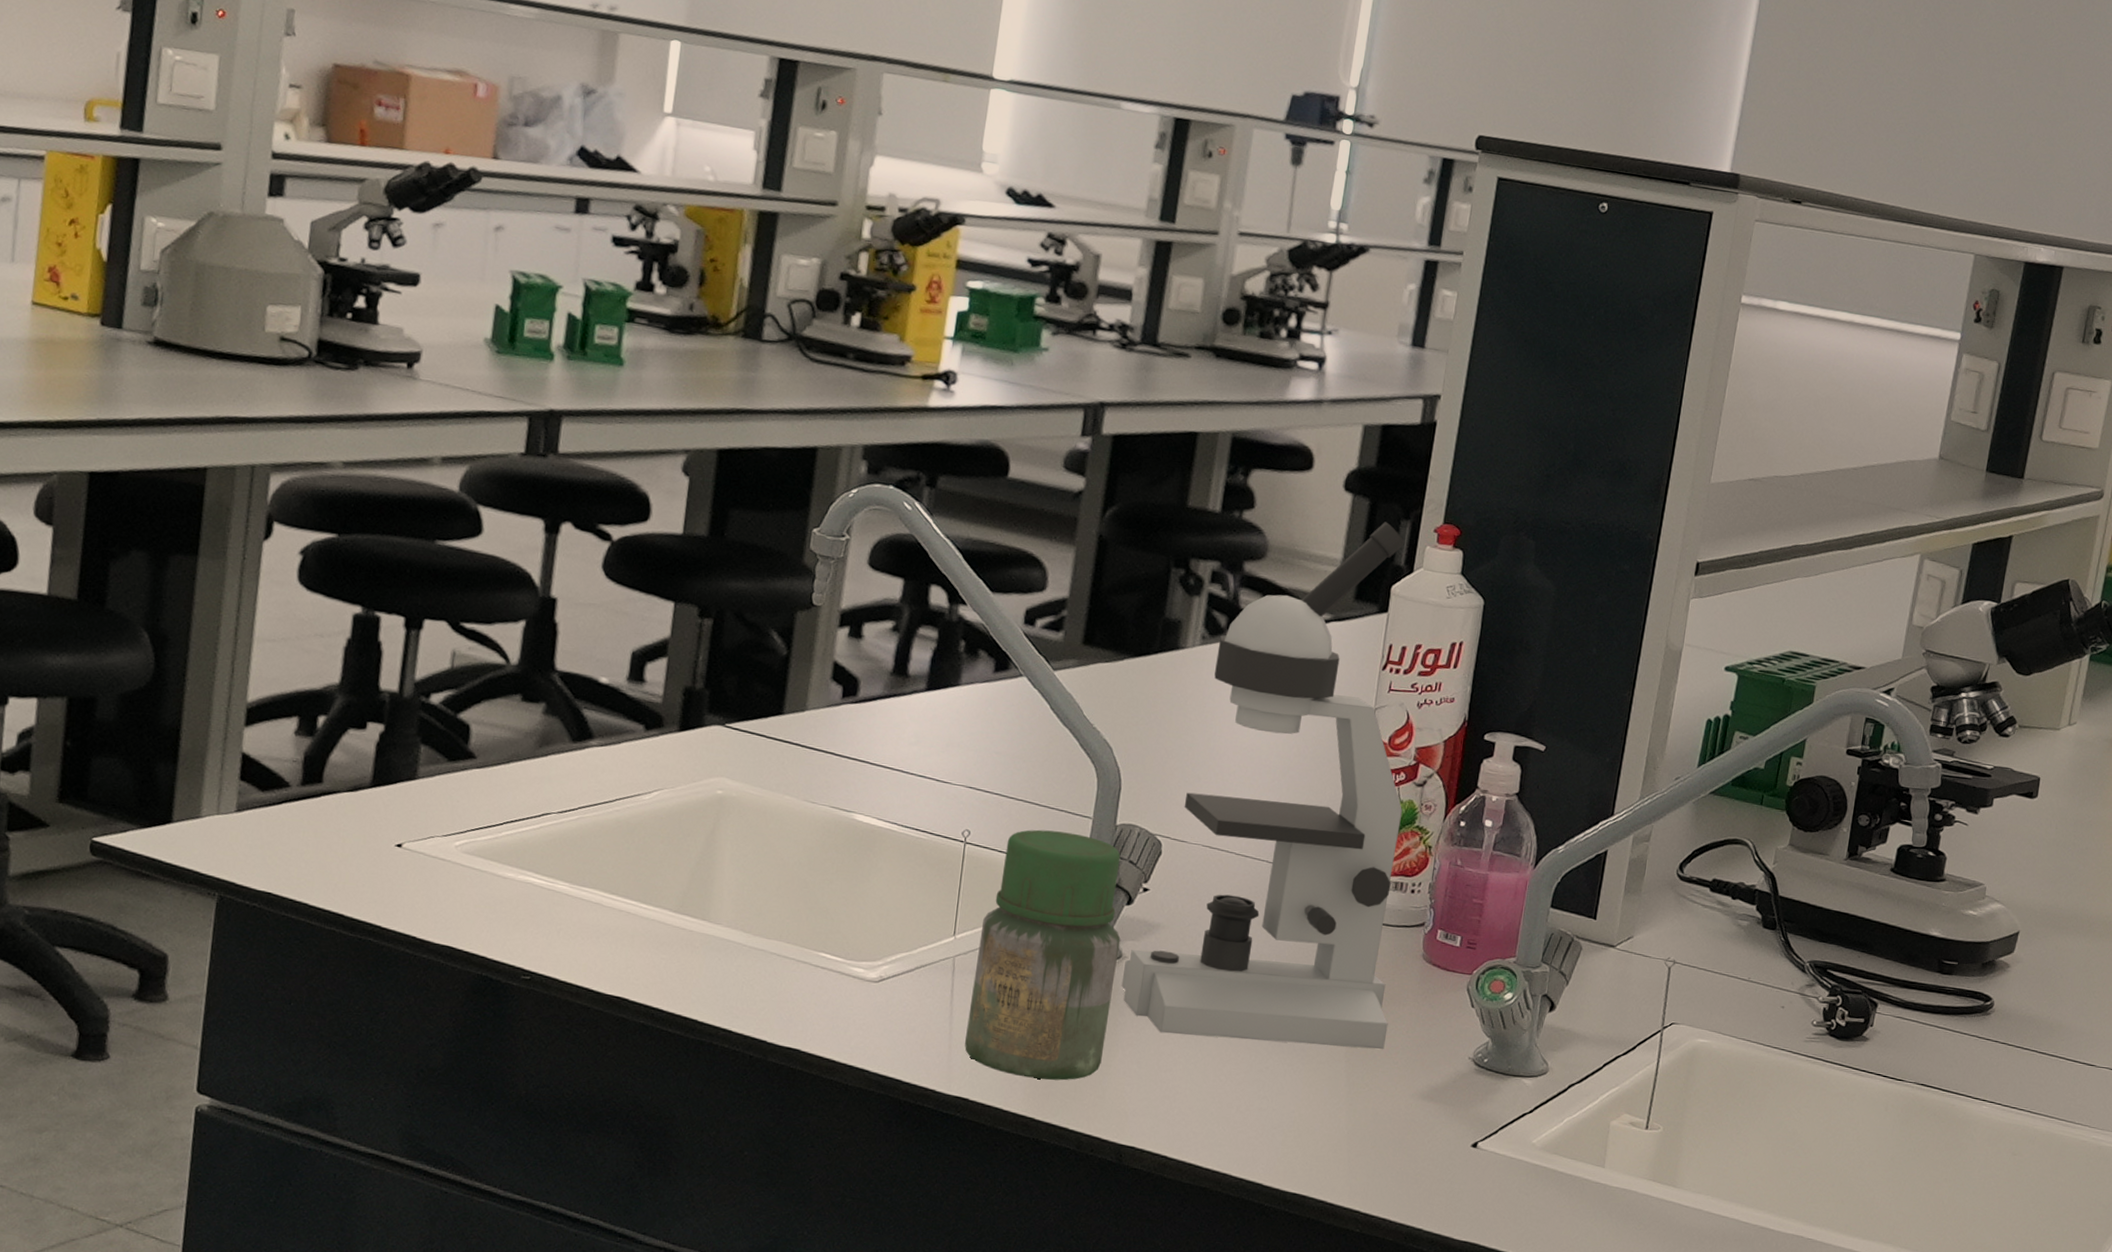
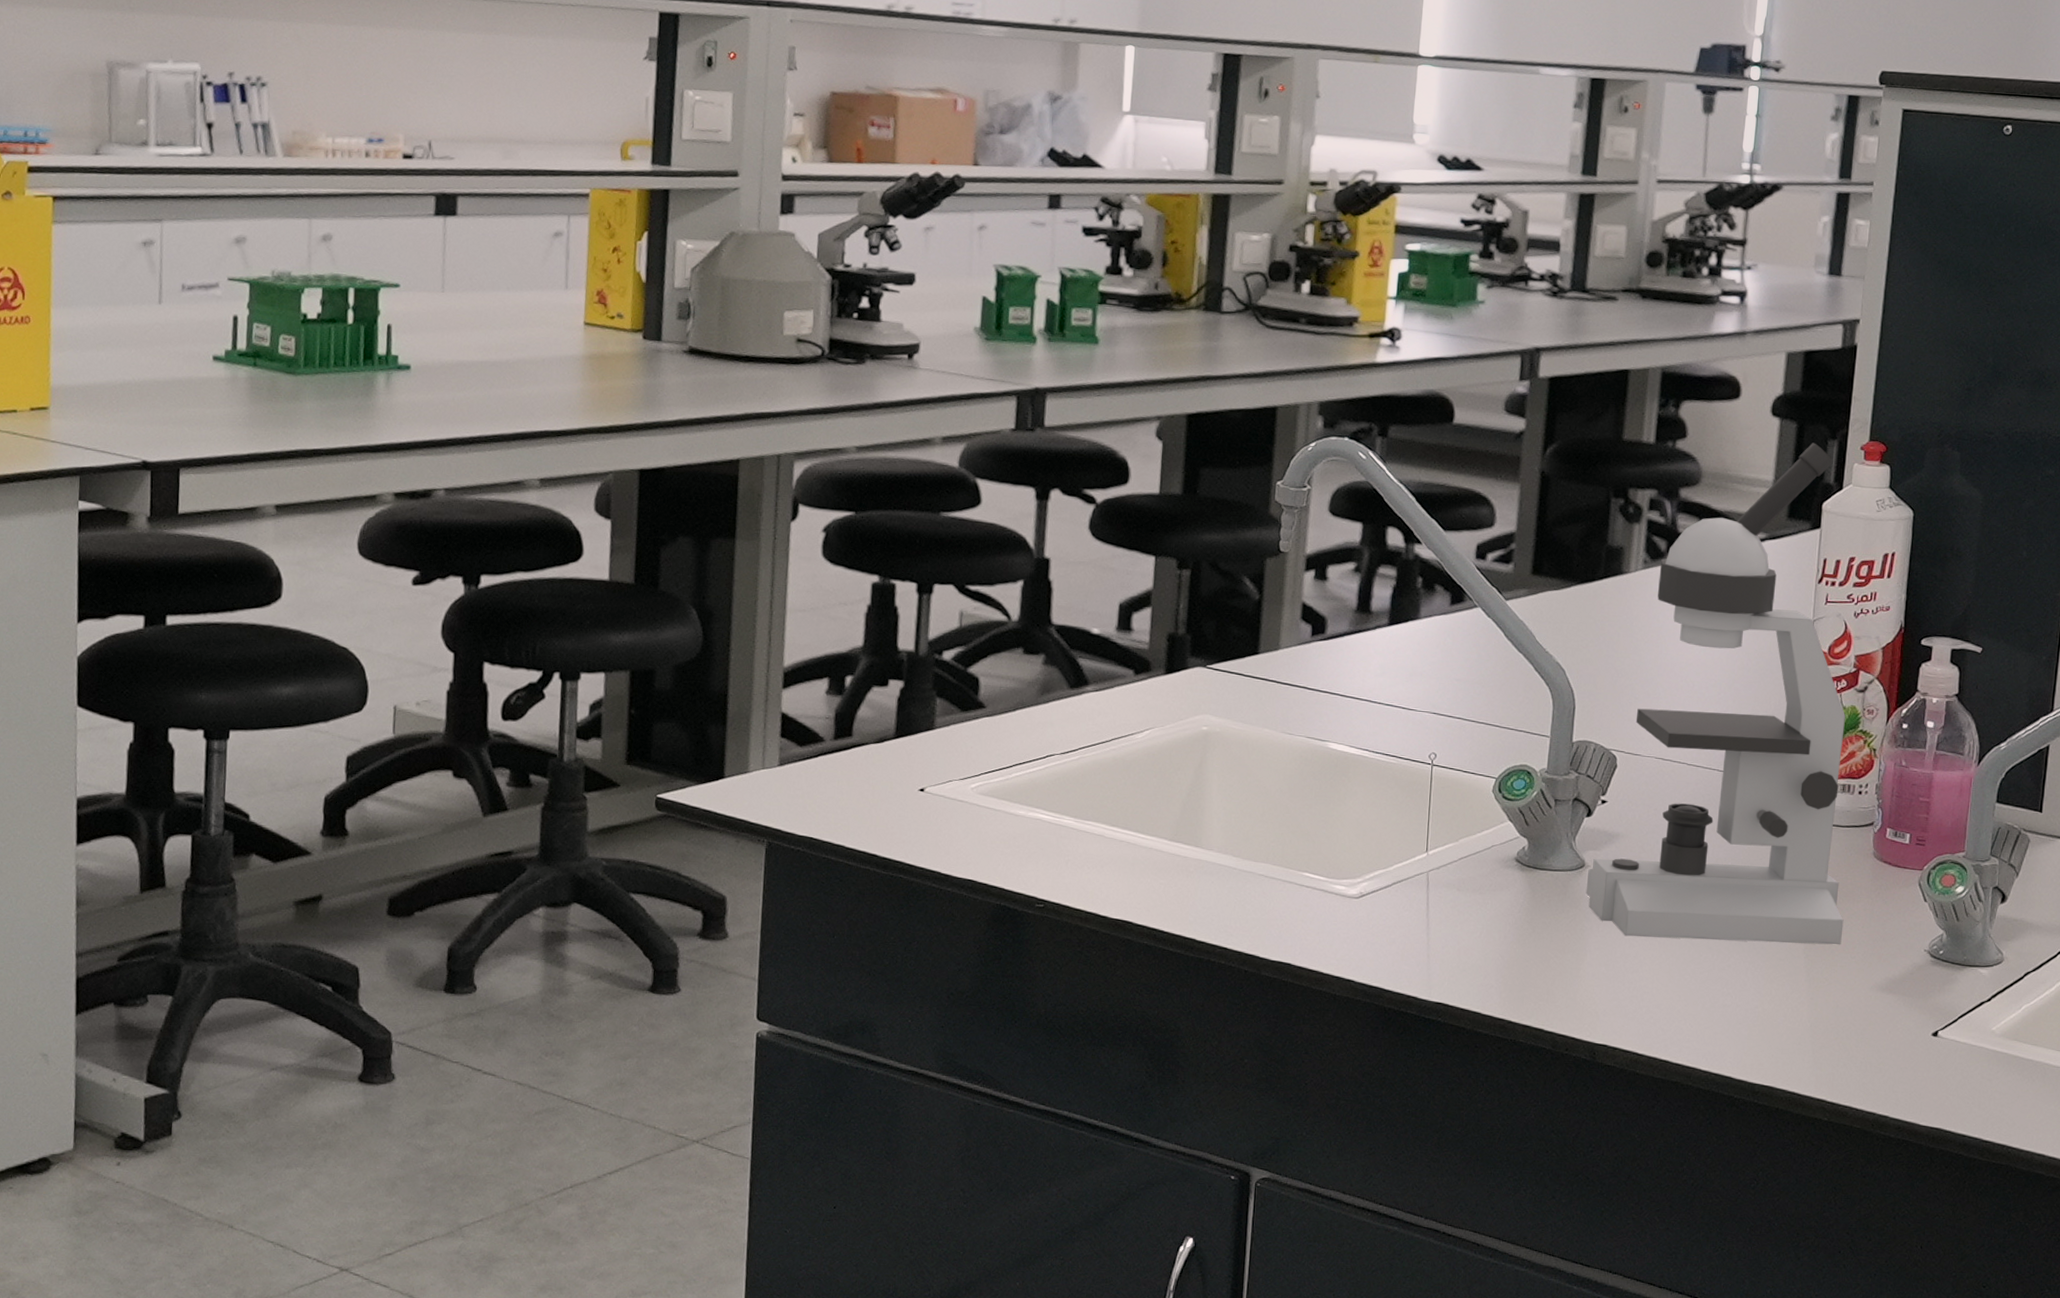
jar: present [965,829,1121,1081] -> none [1442,749,1583,984]

